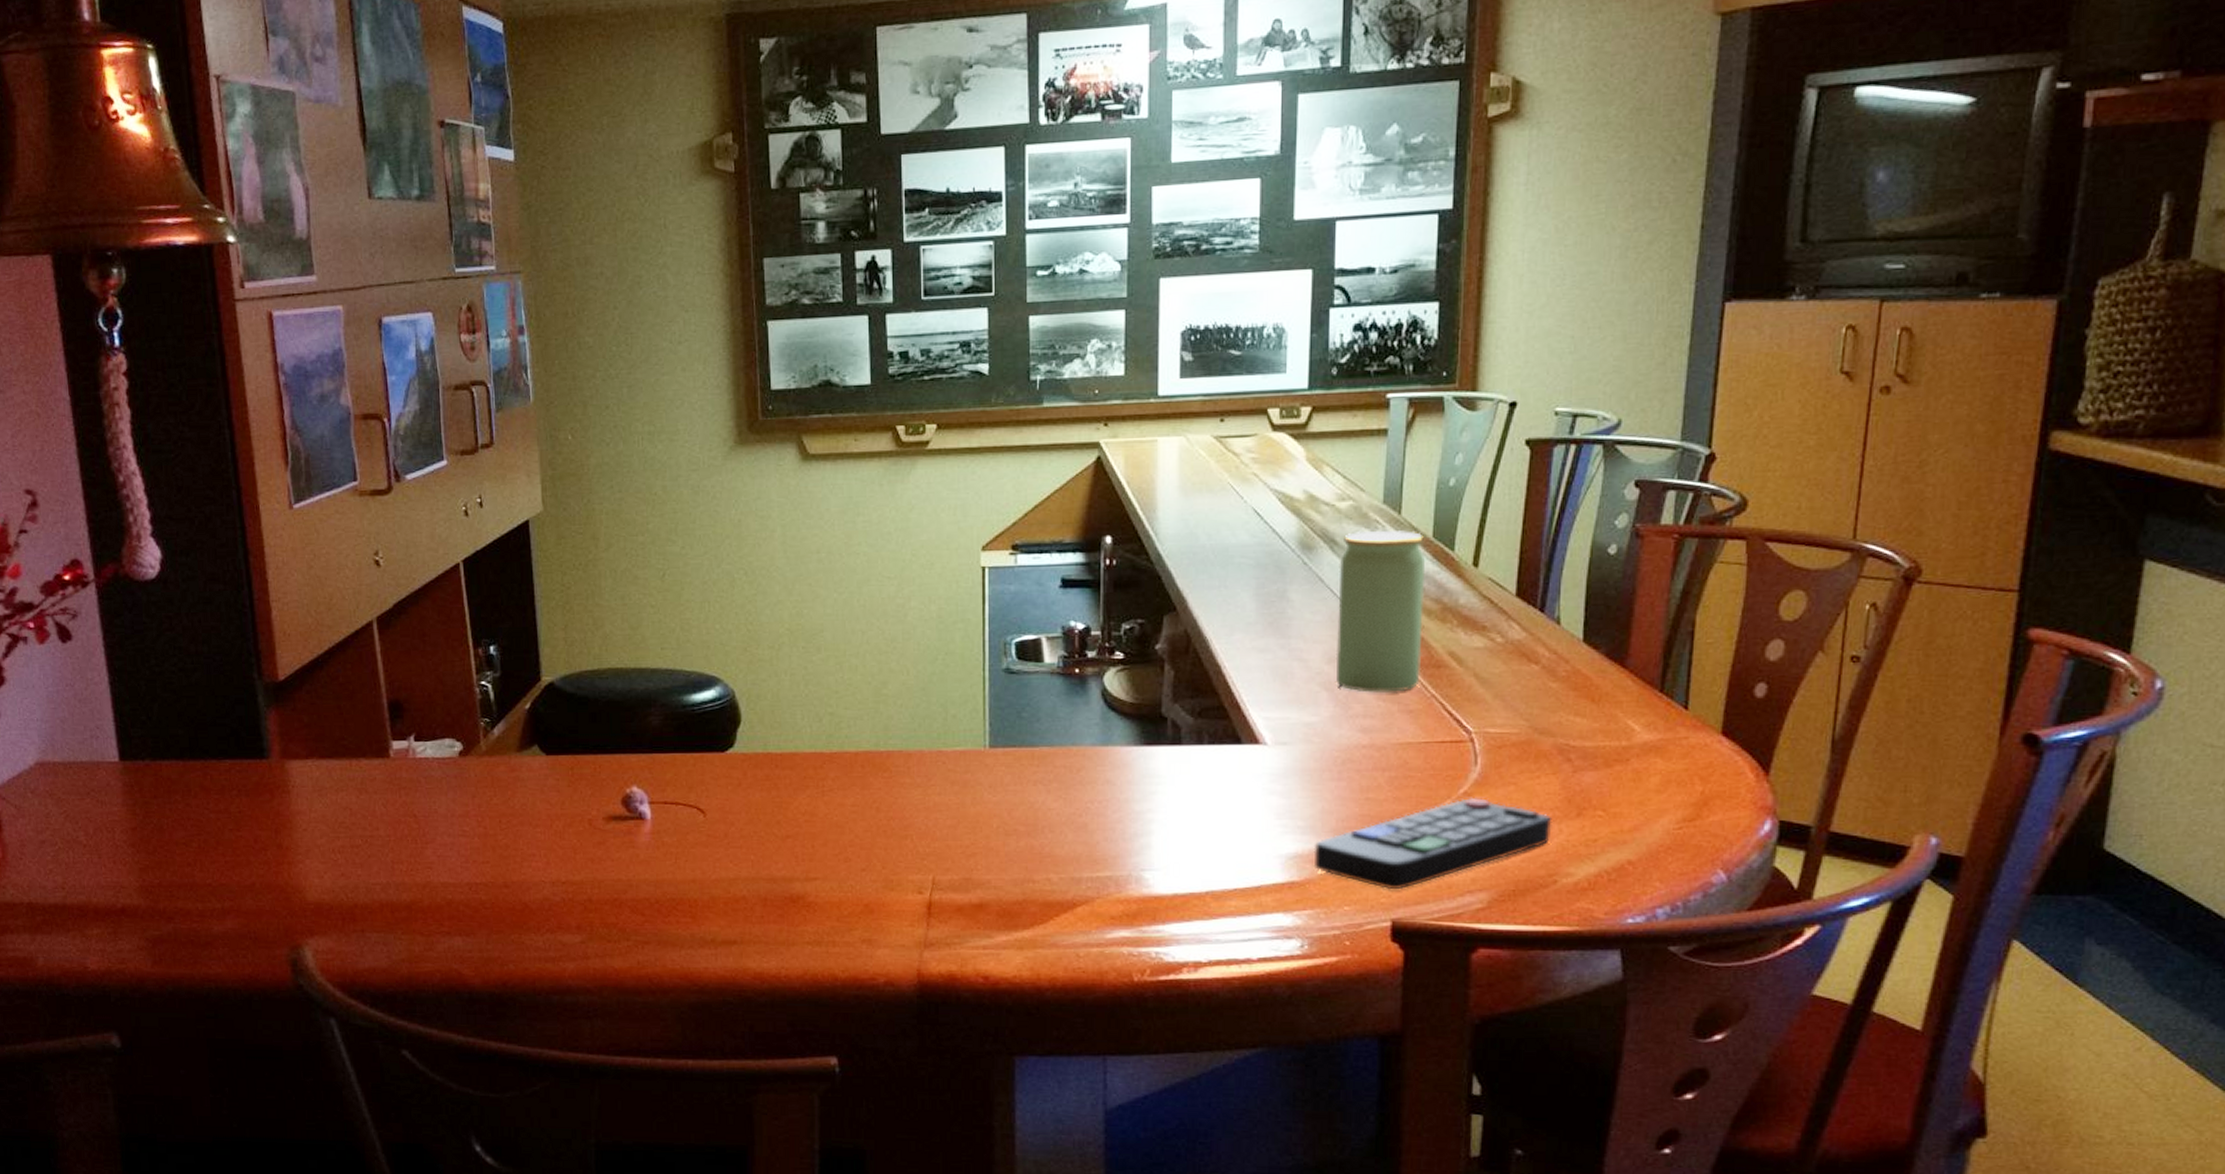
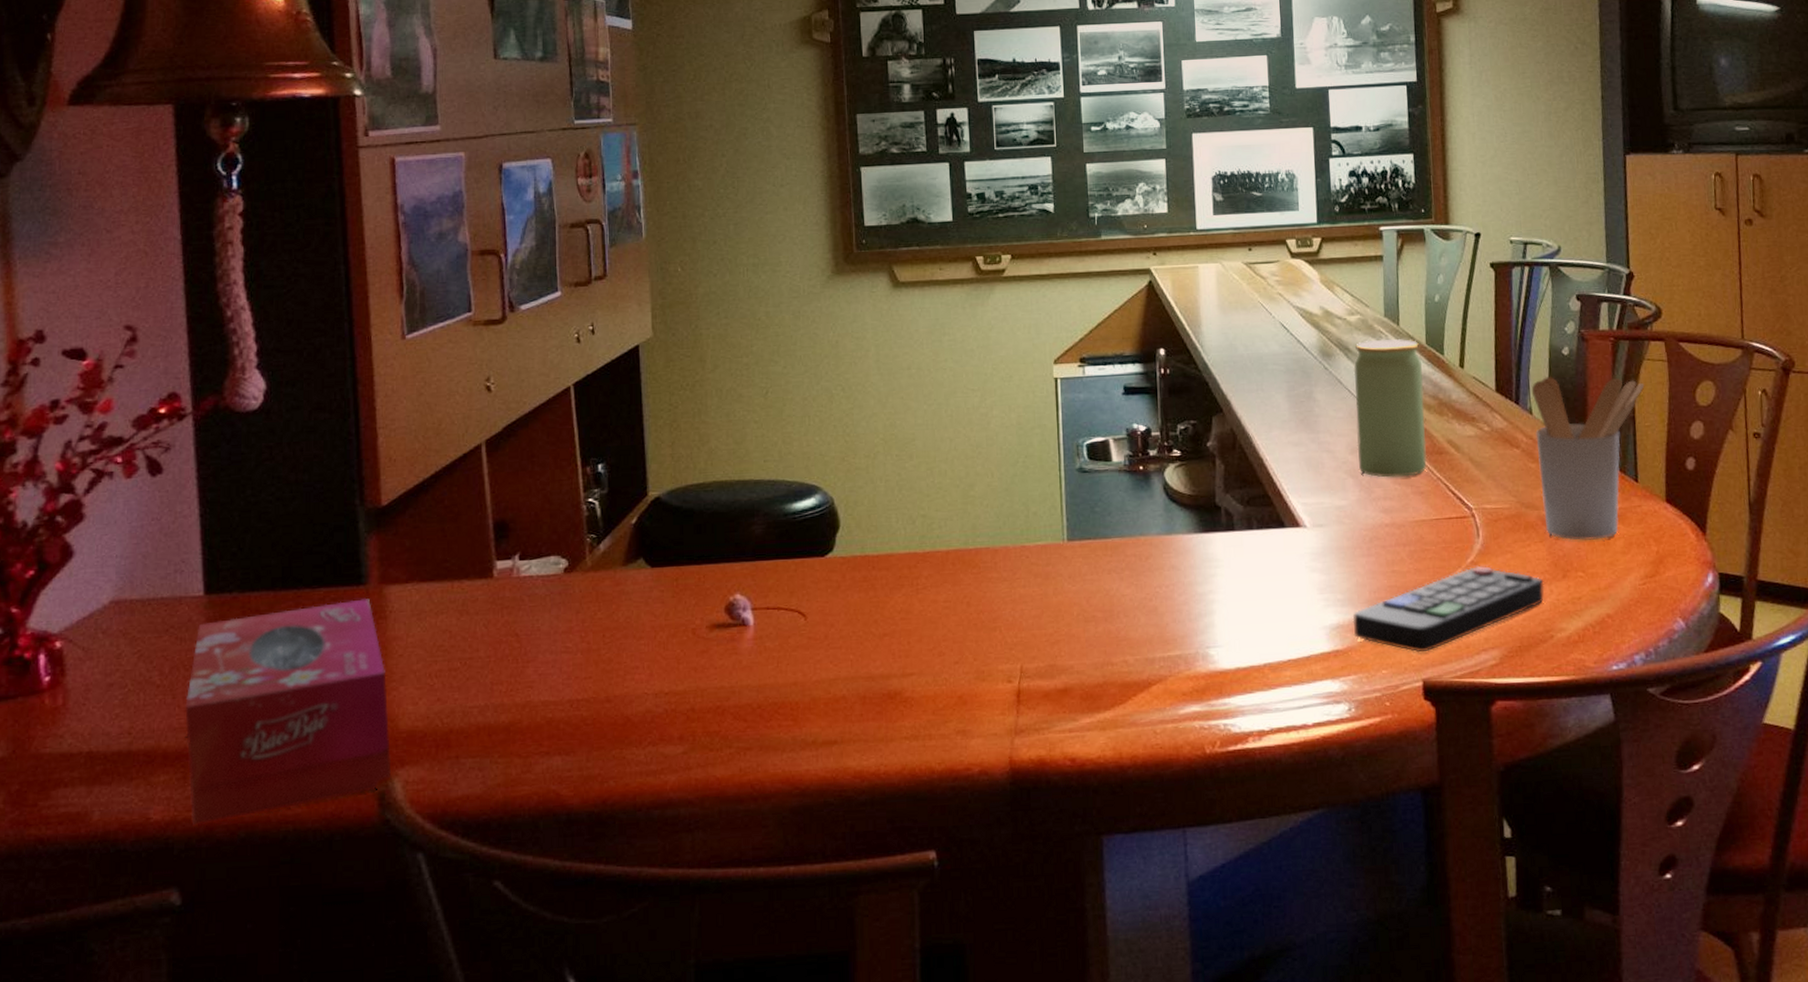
tissue box: none [110,772,303,978] -> present [185,599,392,826]
utensil holder: none [1561,579,1712,774] -> present [1531,375,1645,540]

